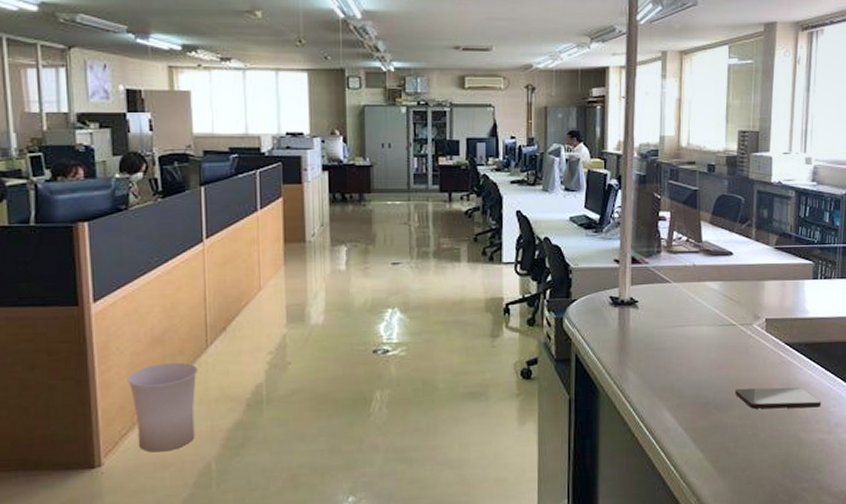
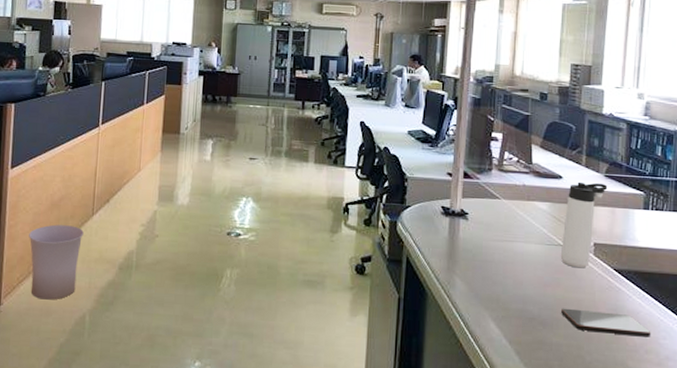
thermos bottle: none [733,256,778,346] -> present [560,181,608,269]

